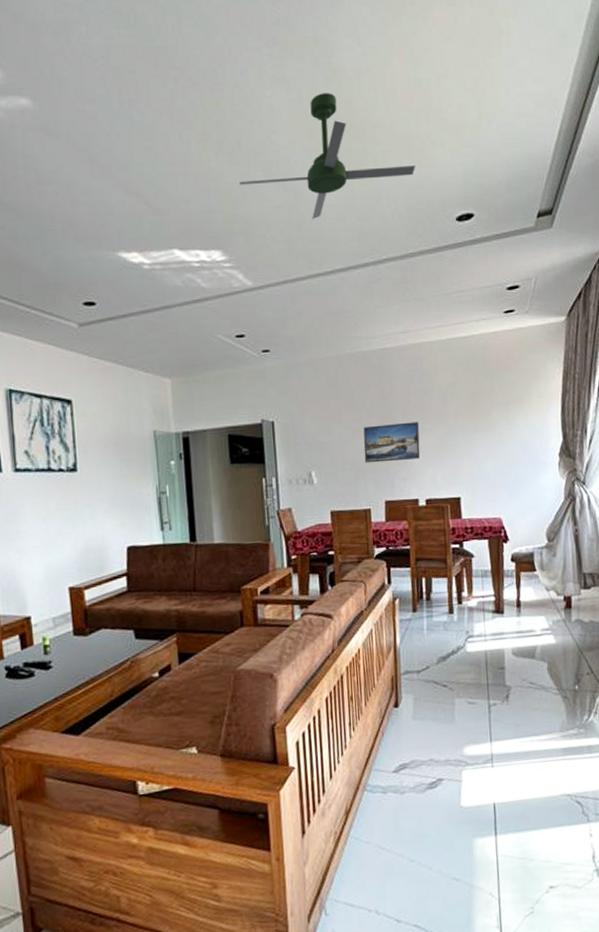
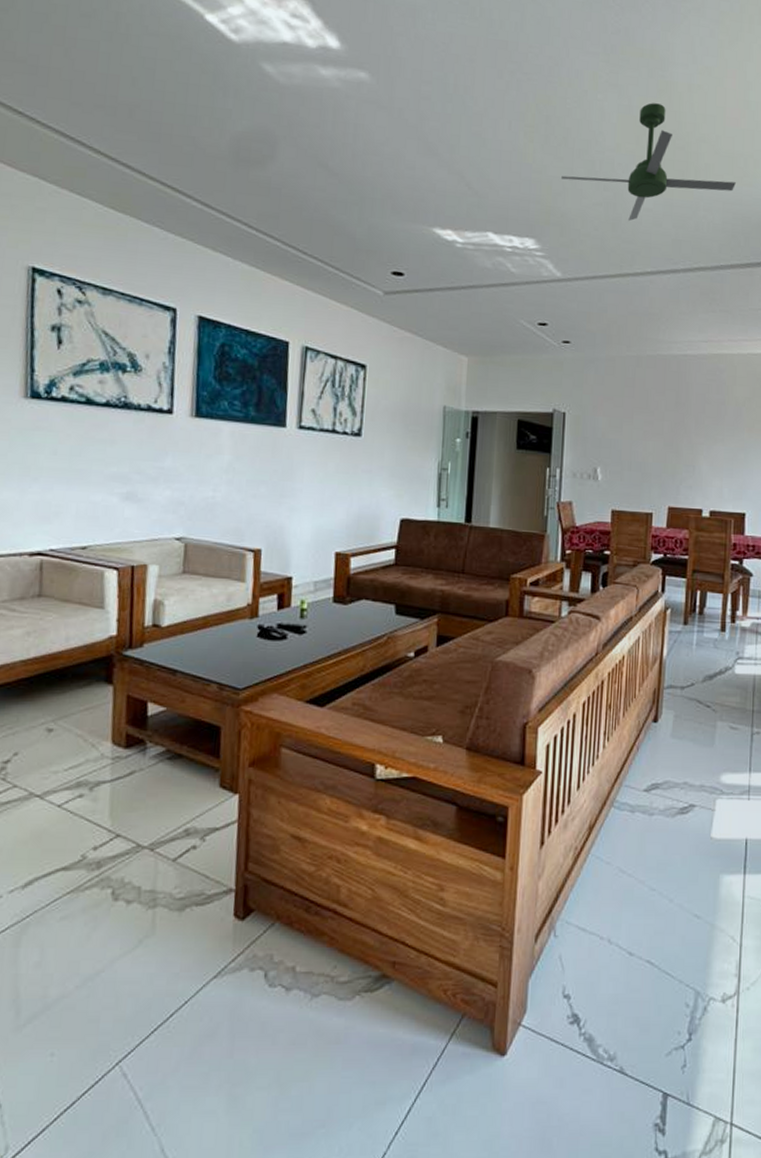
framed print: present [363,422,421,463] -> none [652,429,712,469]

